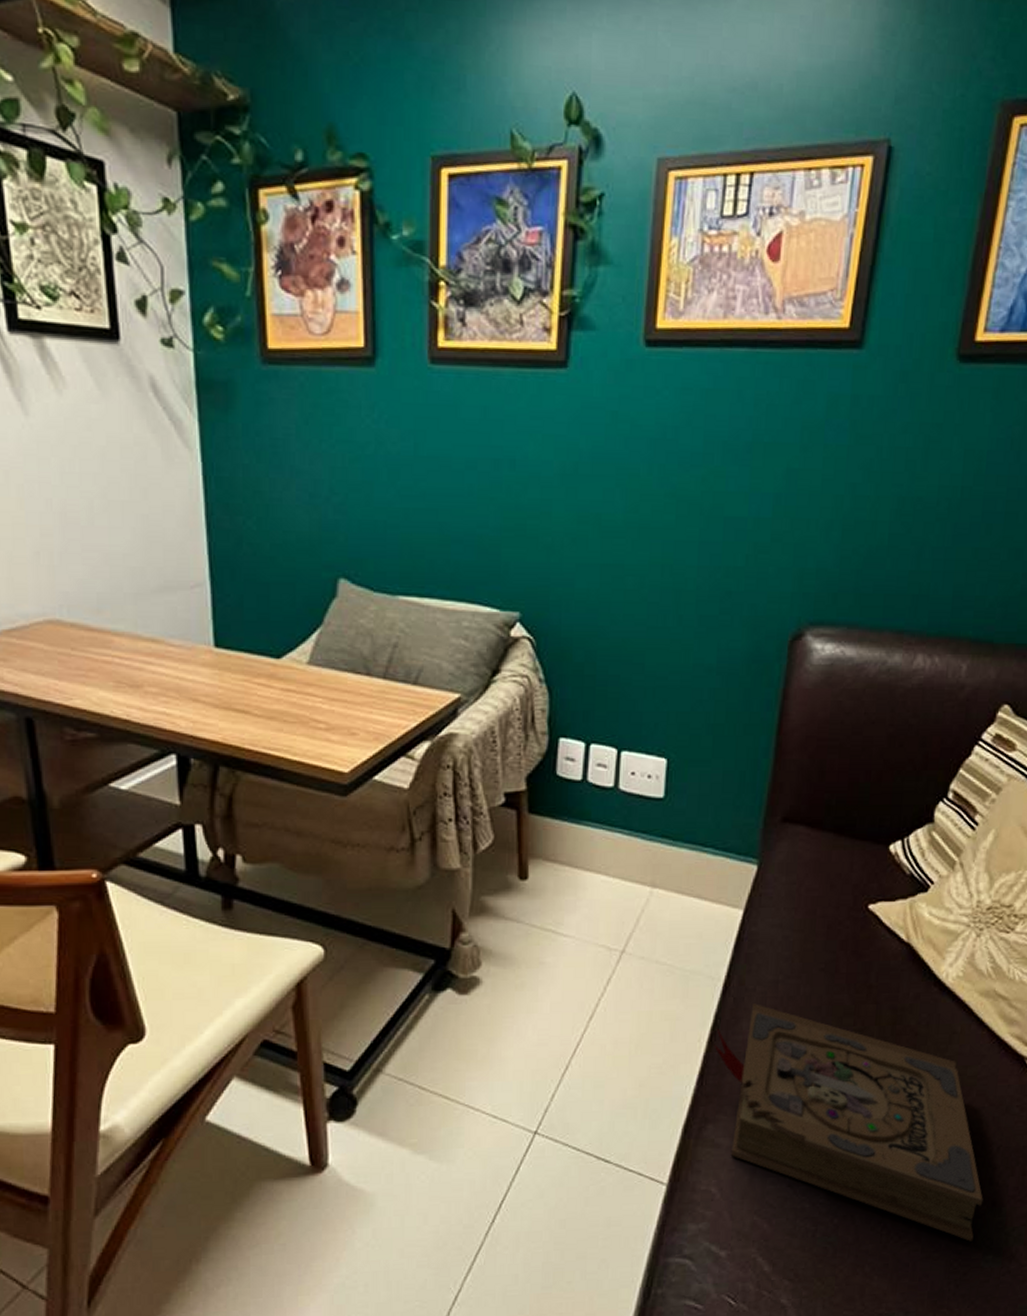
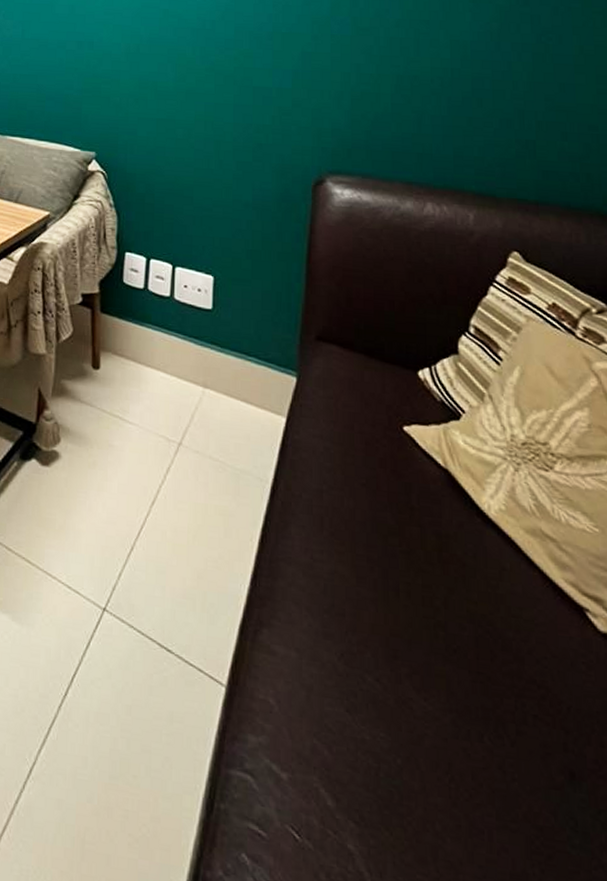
book: present [713,1004,983,1241] -> none [264,510,560,818]

